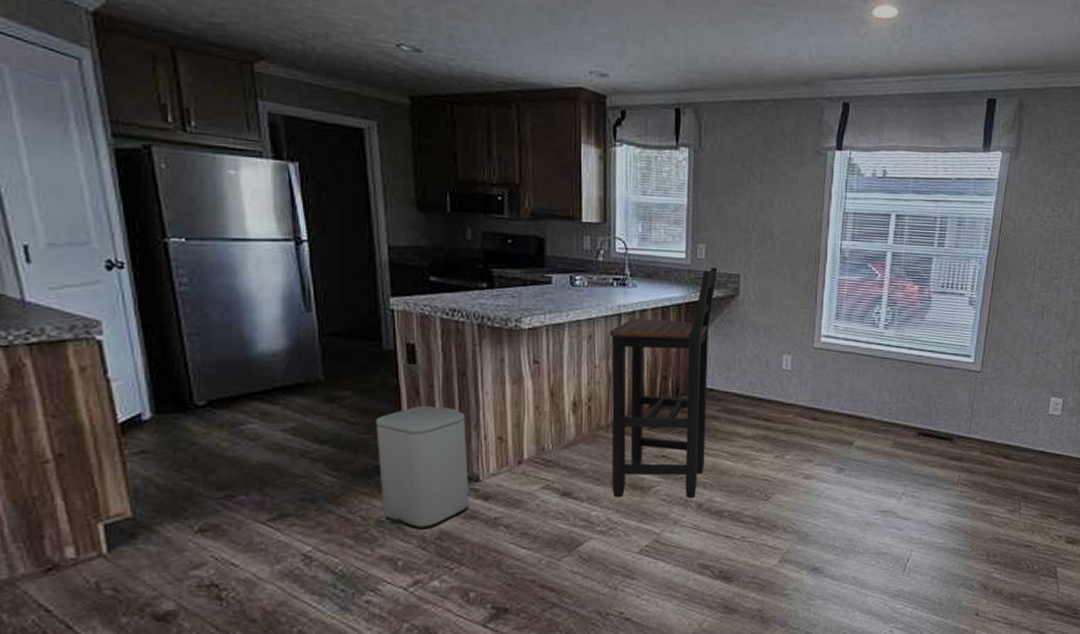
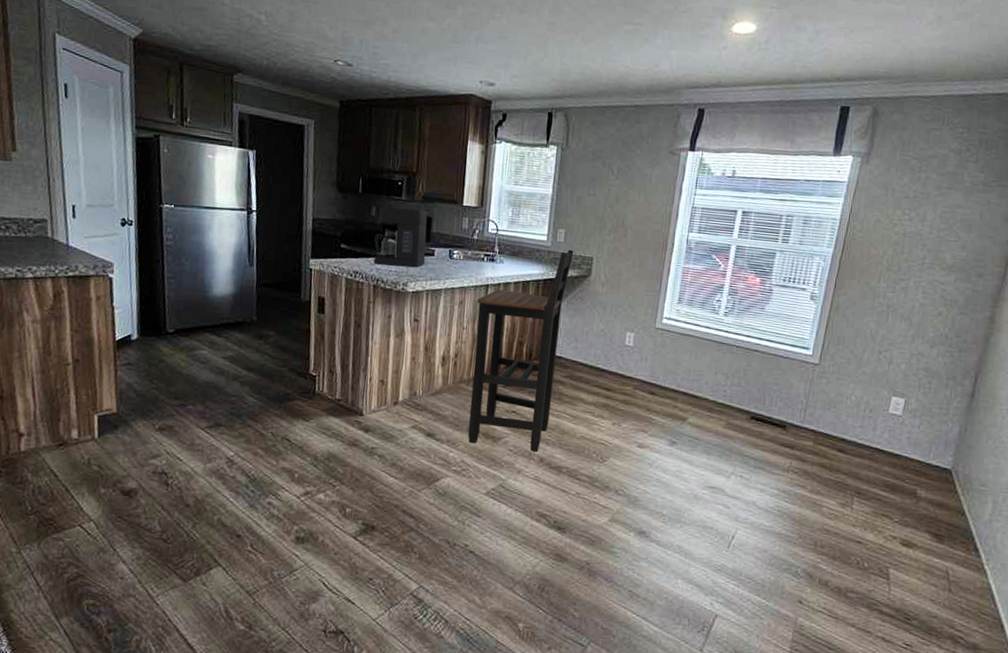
pedal bin: present [376,405,470,531] -> none [282,348,357,451]
coffee maker: none [474,227,541,300] -> present [374,207,428,268]

